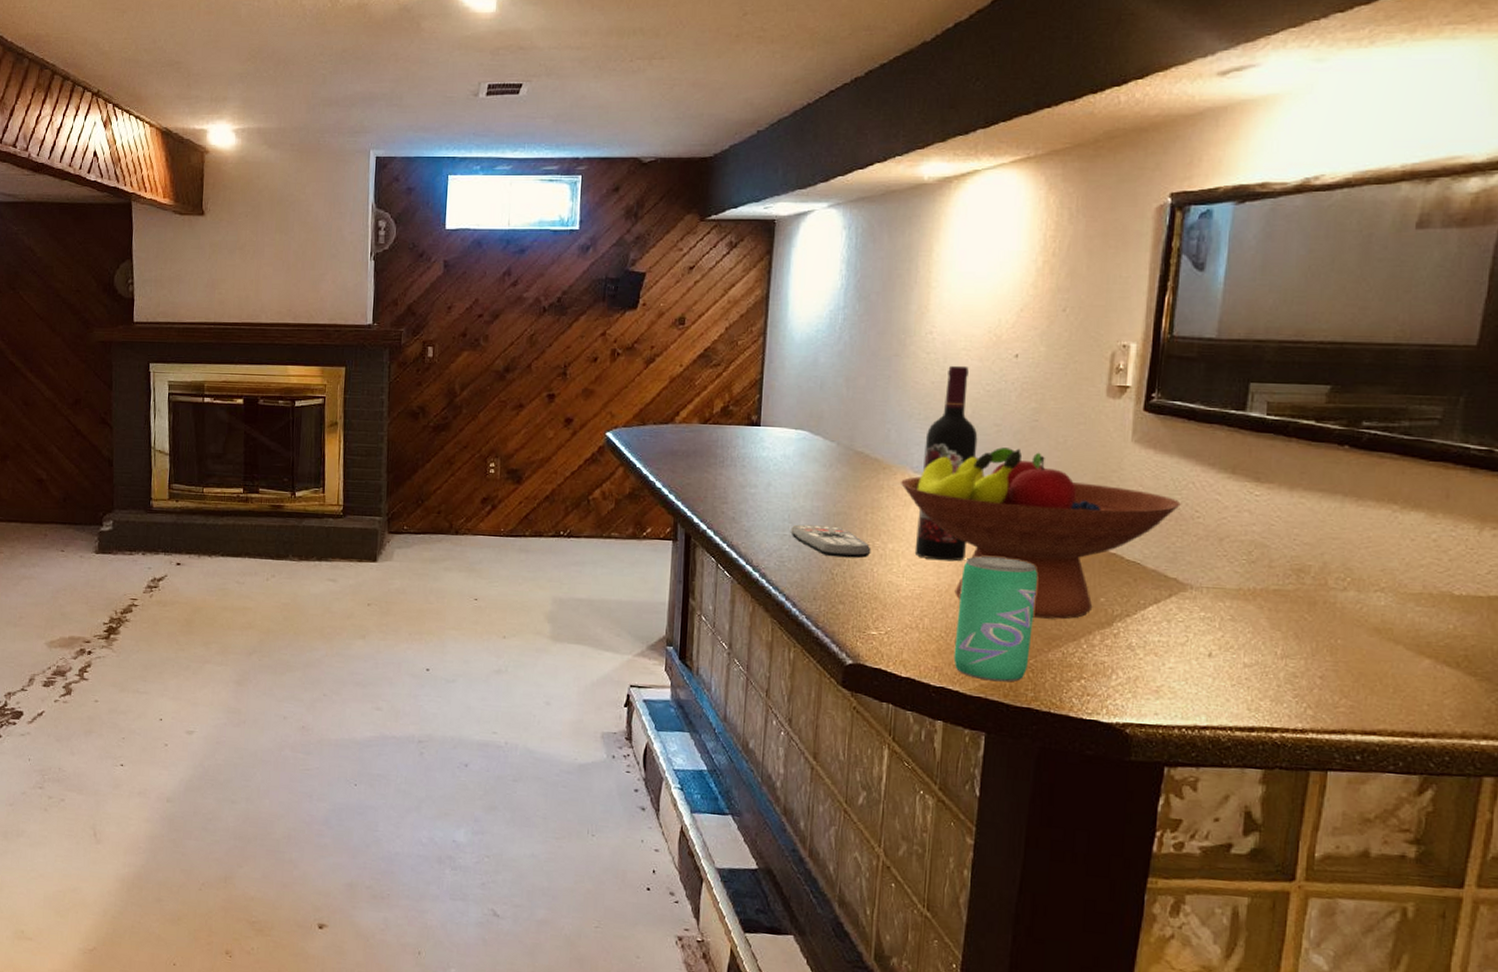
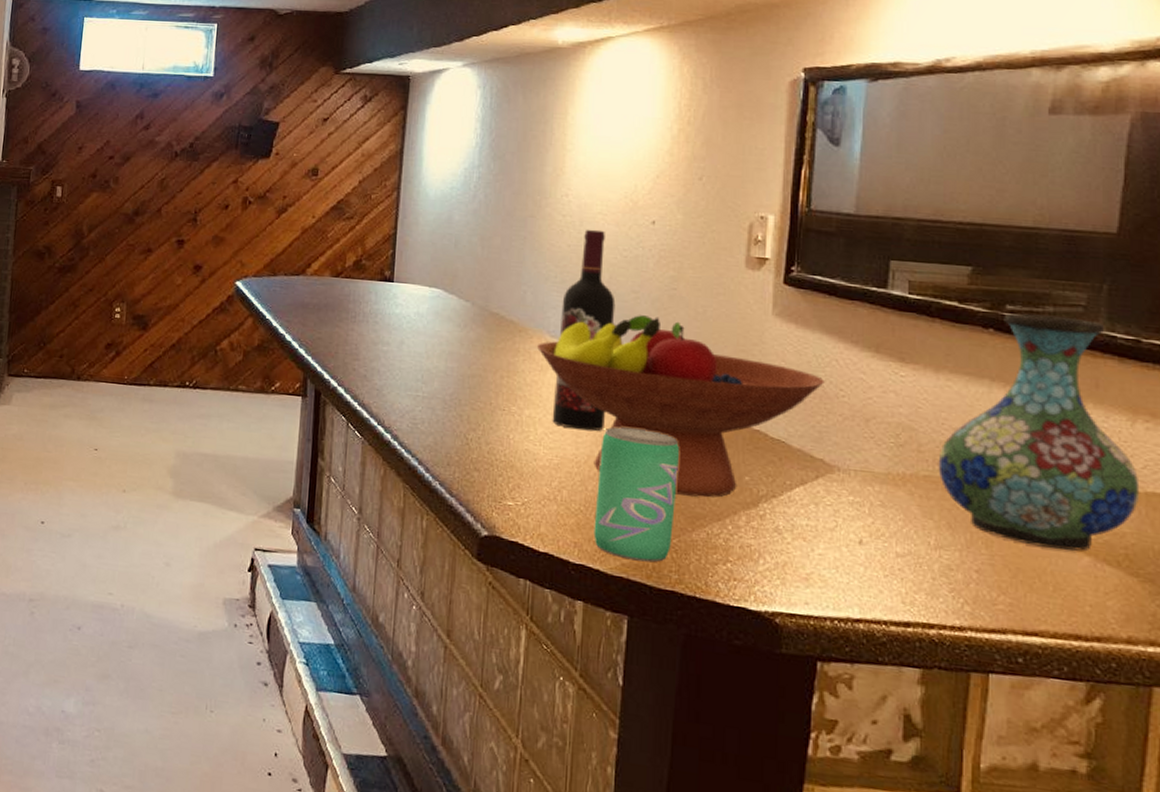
remote control: present [790,524,871,559] -> none [424,385,507,424]
vase: none [1288,429,1483,654] -> present [938,313,1140,551]

